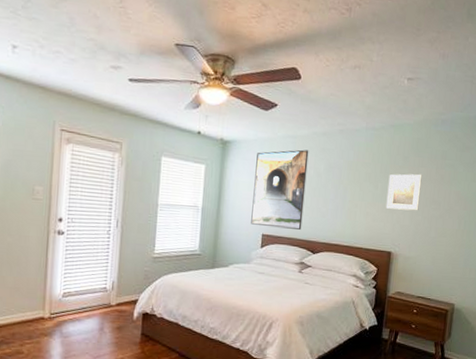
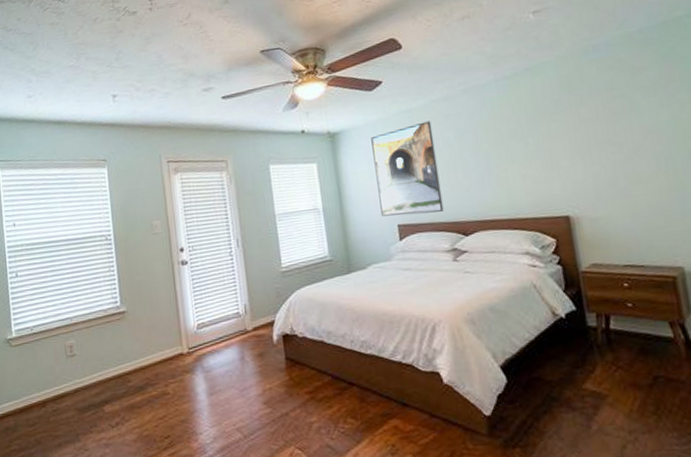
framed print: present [385,174,423,211] -> none [540,114,593,165]

